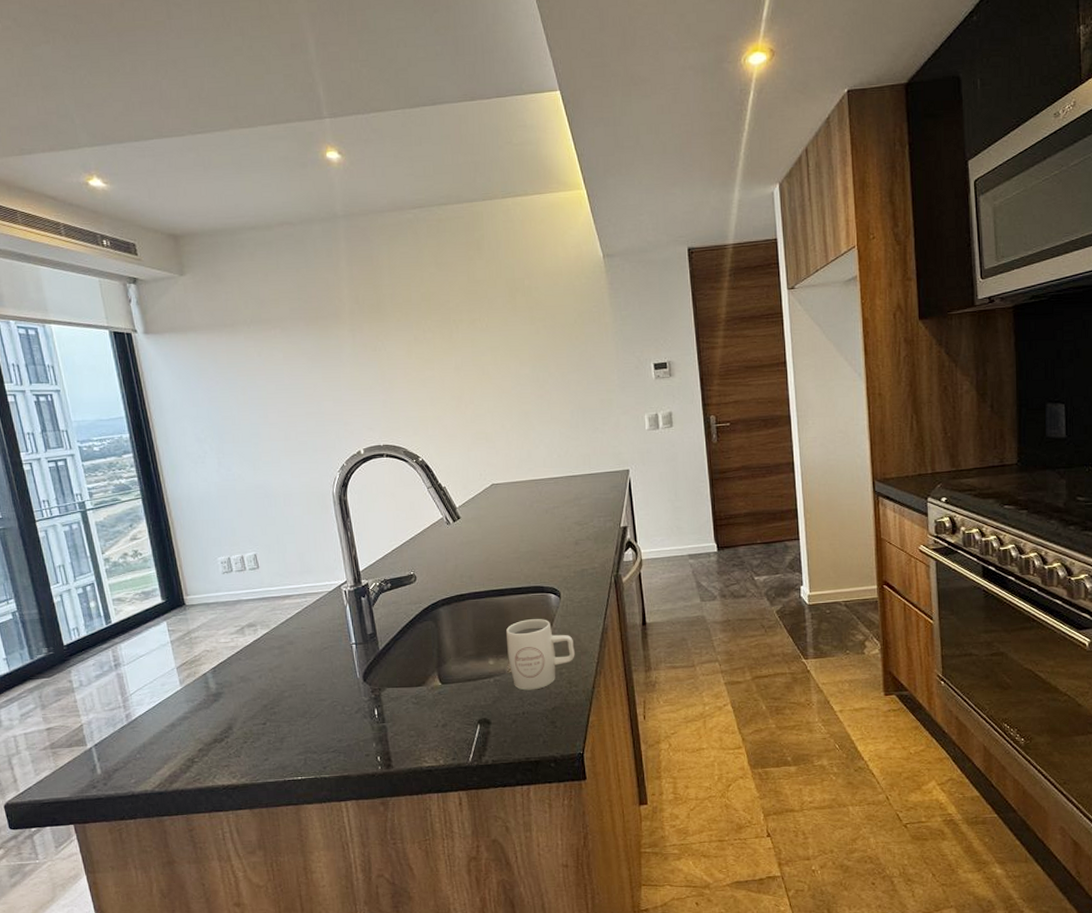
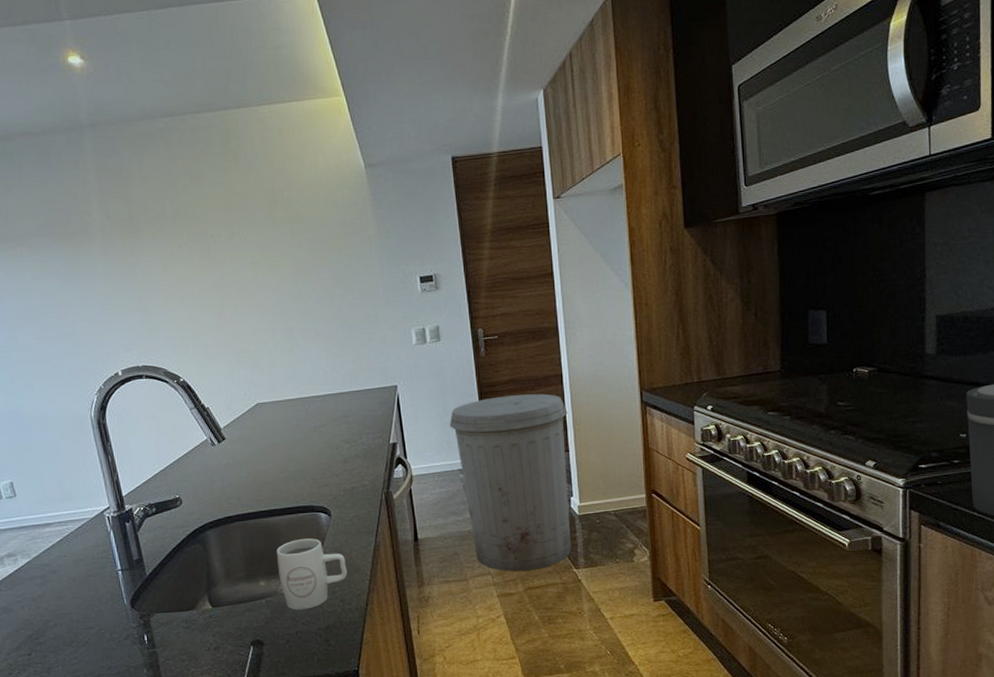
trash can: none [680,481,801,659] -> present [449,393,572,572]

